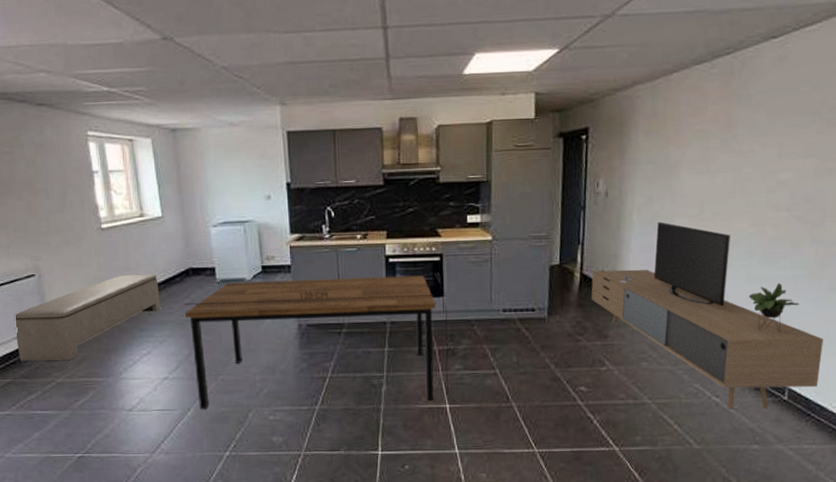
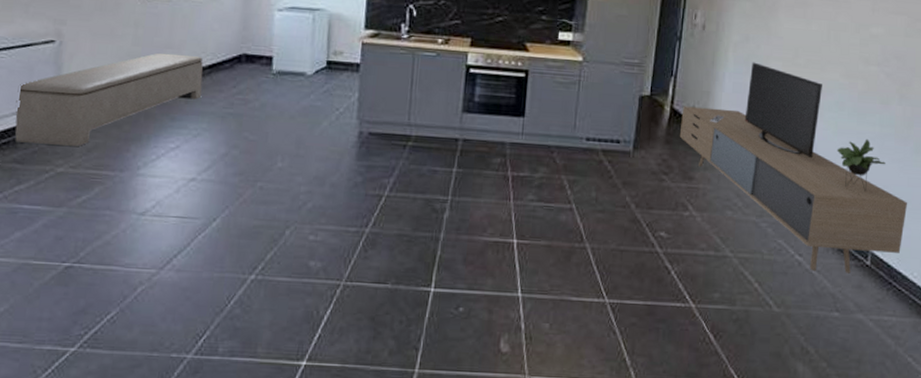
dining table: present [184,272,456,410] -> none [227,75,532,234]

